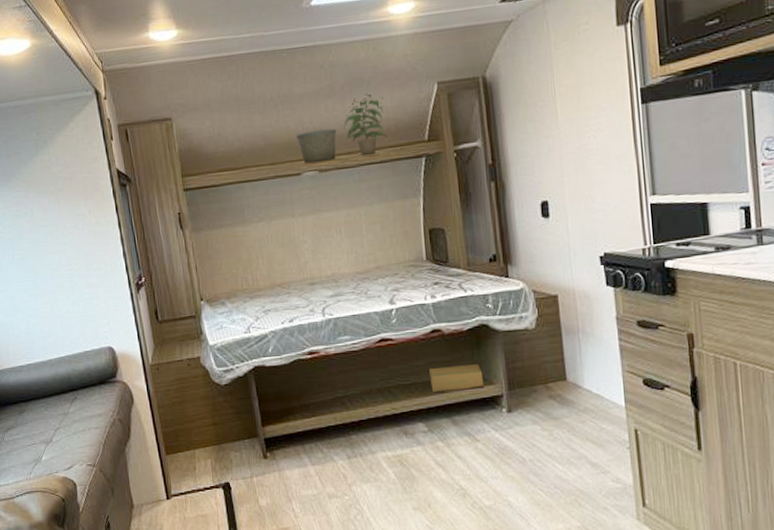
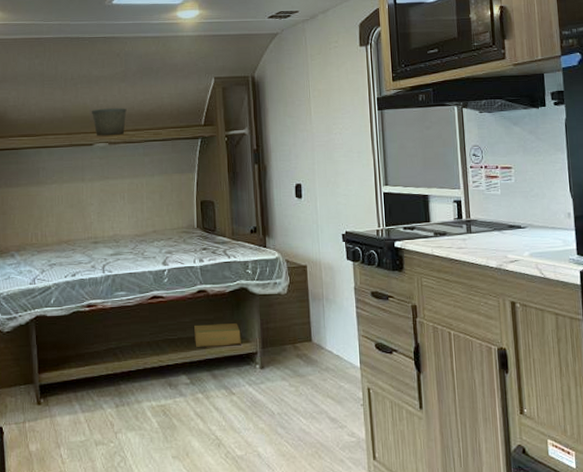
plant: present [344,92,390,157] -> none [133,80,172,134]

